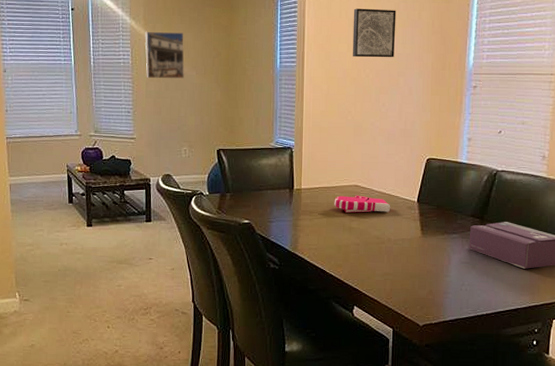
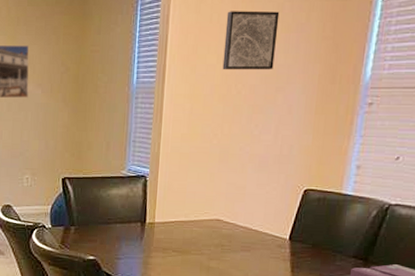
book: present [334,195,391,213] -> none [191,230,257,251]

